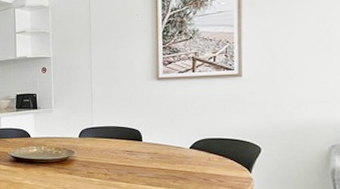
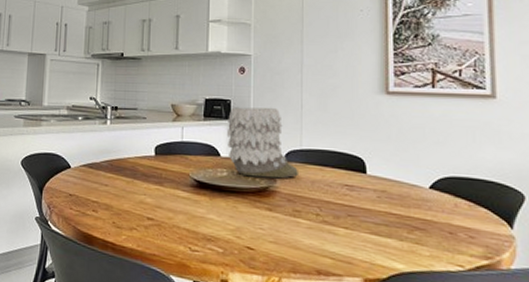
vase: none [34,97,91,151] -> present [226,107,298,179]

